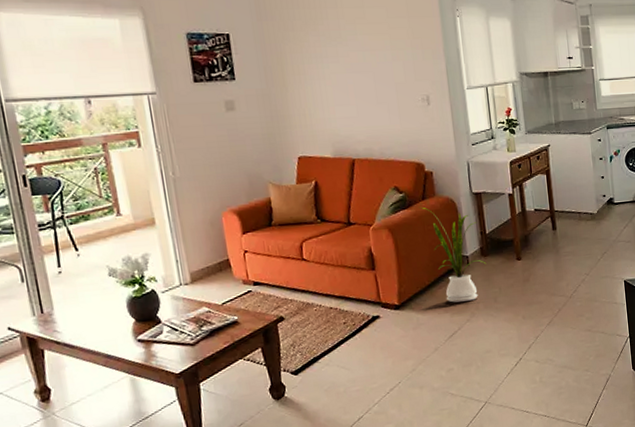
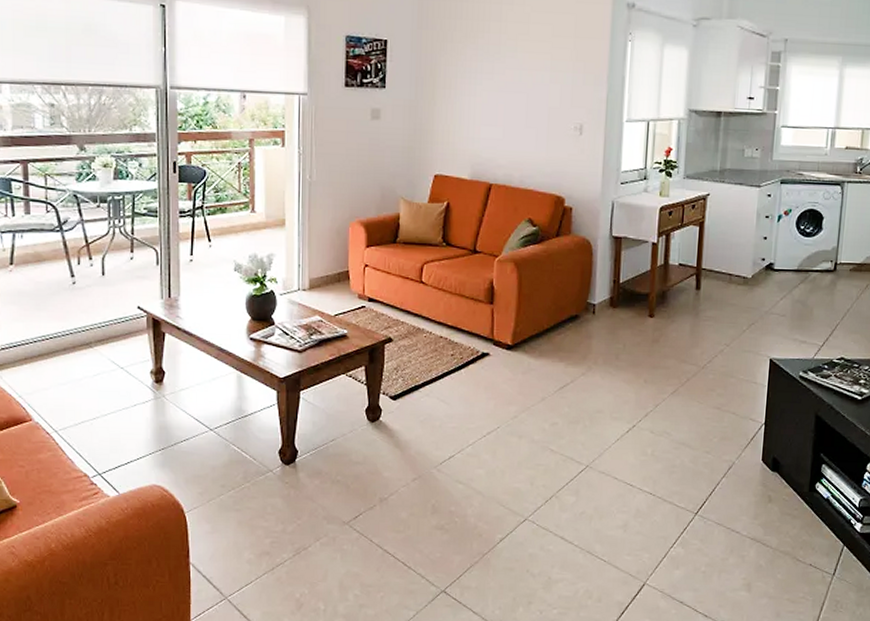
house plant: present [419,207,487,303] -> none [551,244,614,353]

